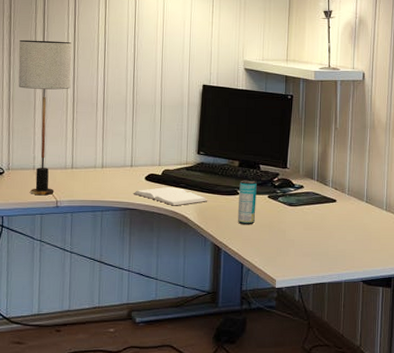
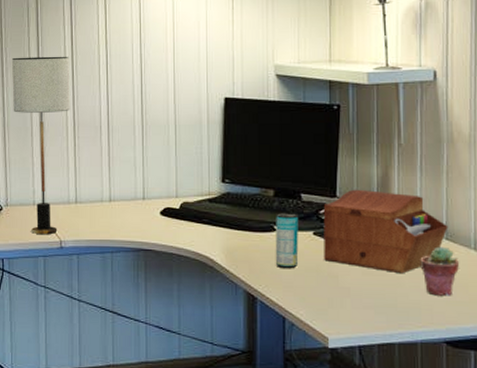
book: present [133,186,208,206] -> none [146,222,237,246]
sewing box: none [275,162,368,229] -> present [323,189,448,274]
potted succulent: none [346,208,375,246] -> present [420,246,460,296]

